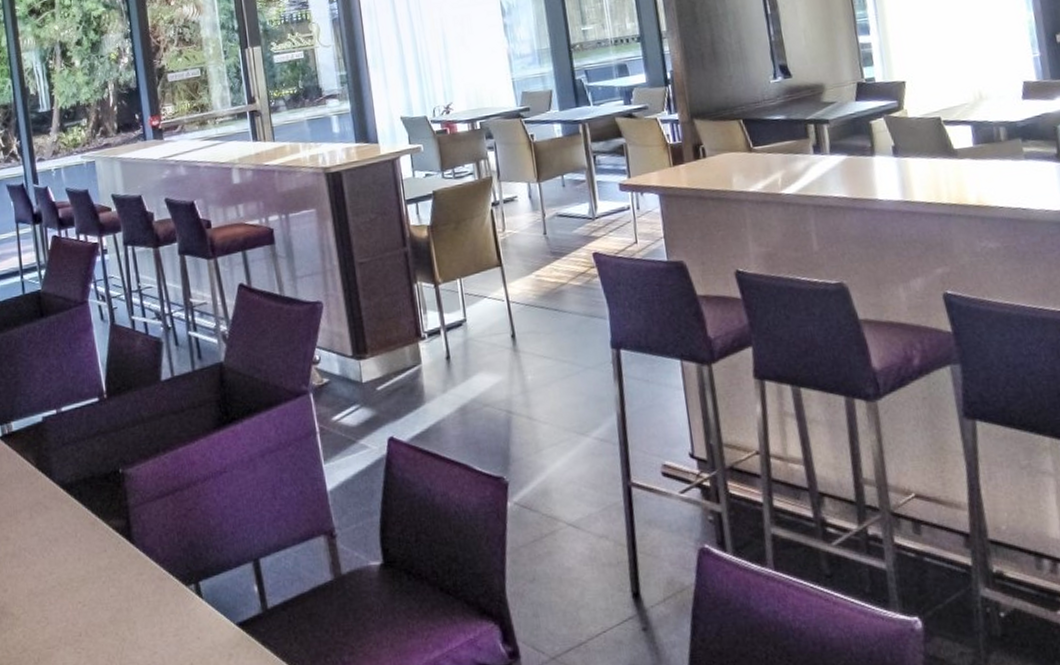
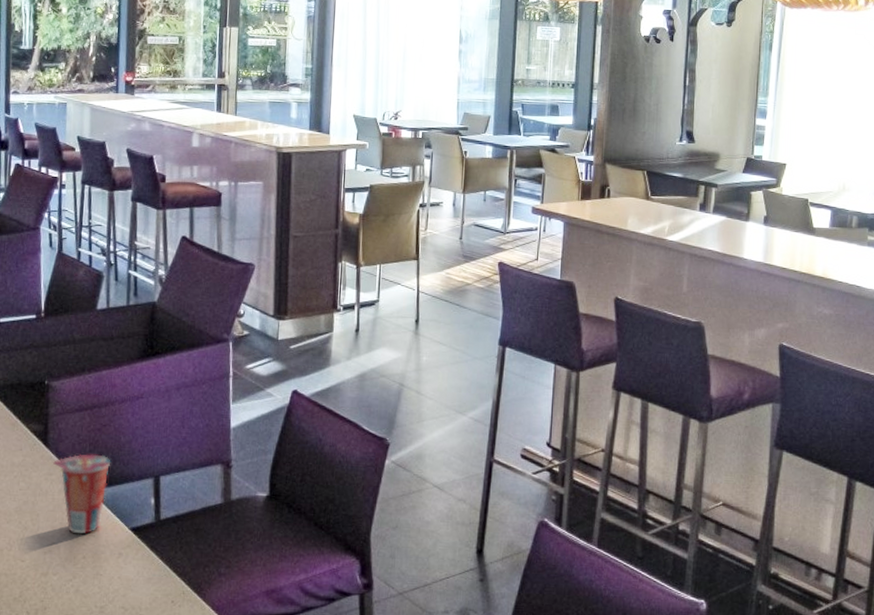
cup: none [140,543,204,638] -> present [52,454,111,534]

